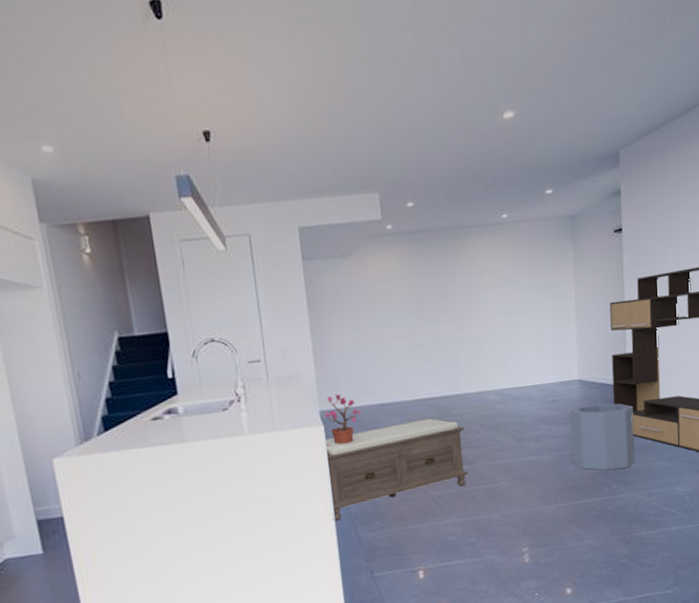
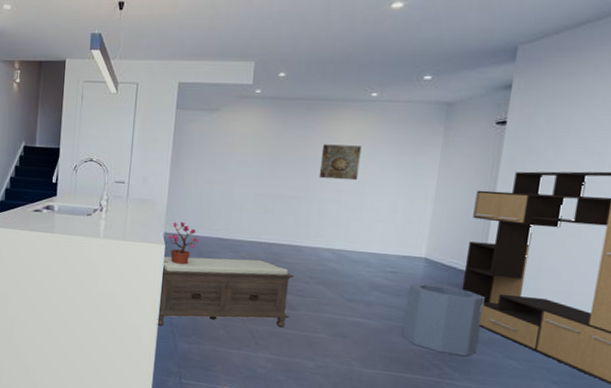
wall art: none [465,274,505,316] -> present [319,144,362,181]

